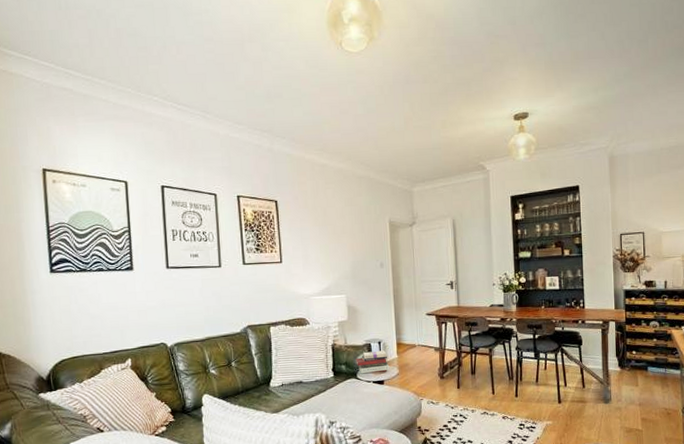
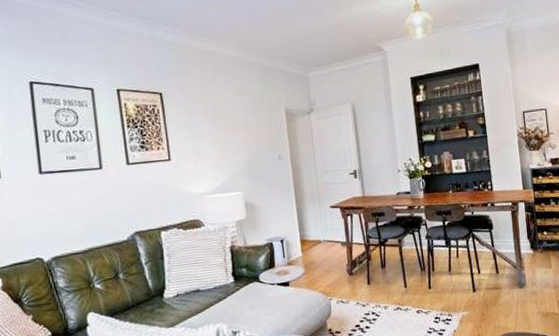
books: present [356,350,390,374] -> none [257,249,295,277]

